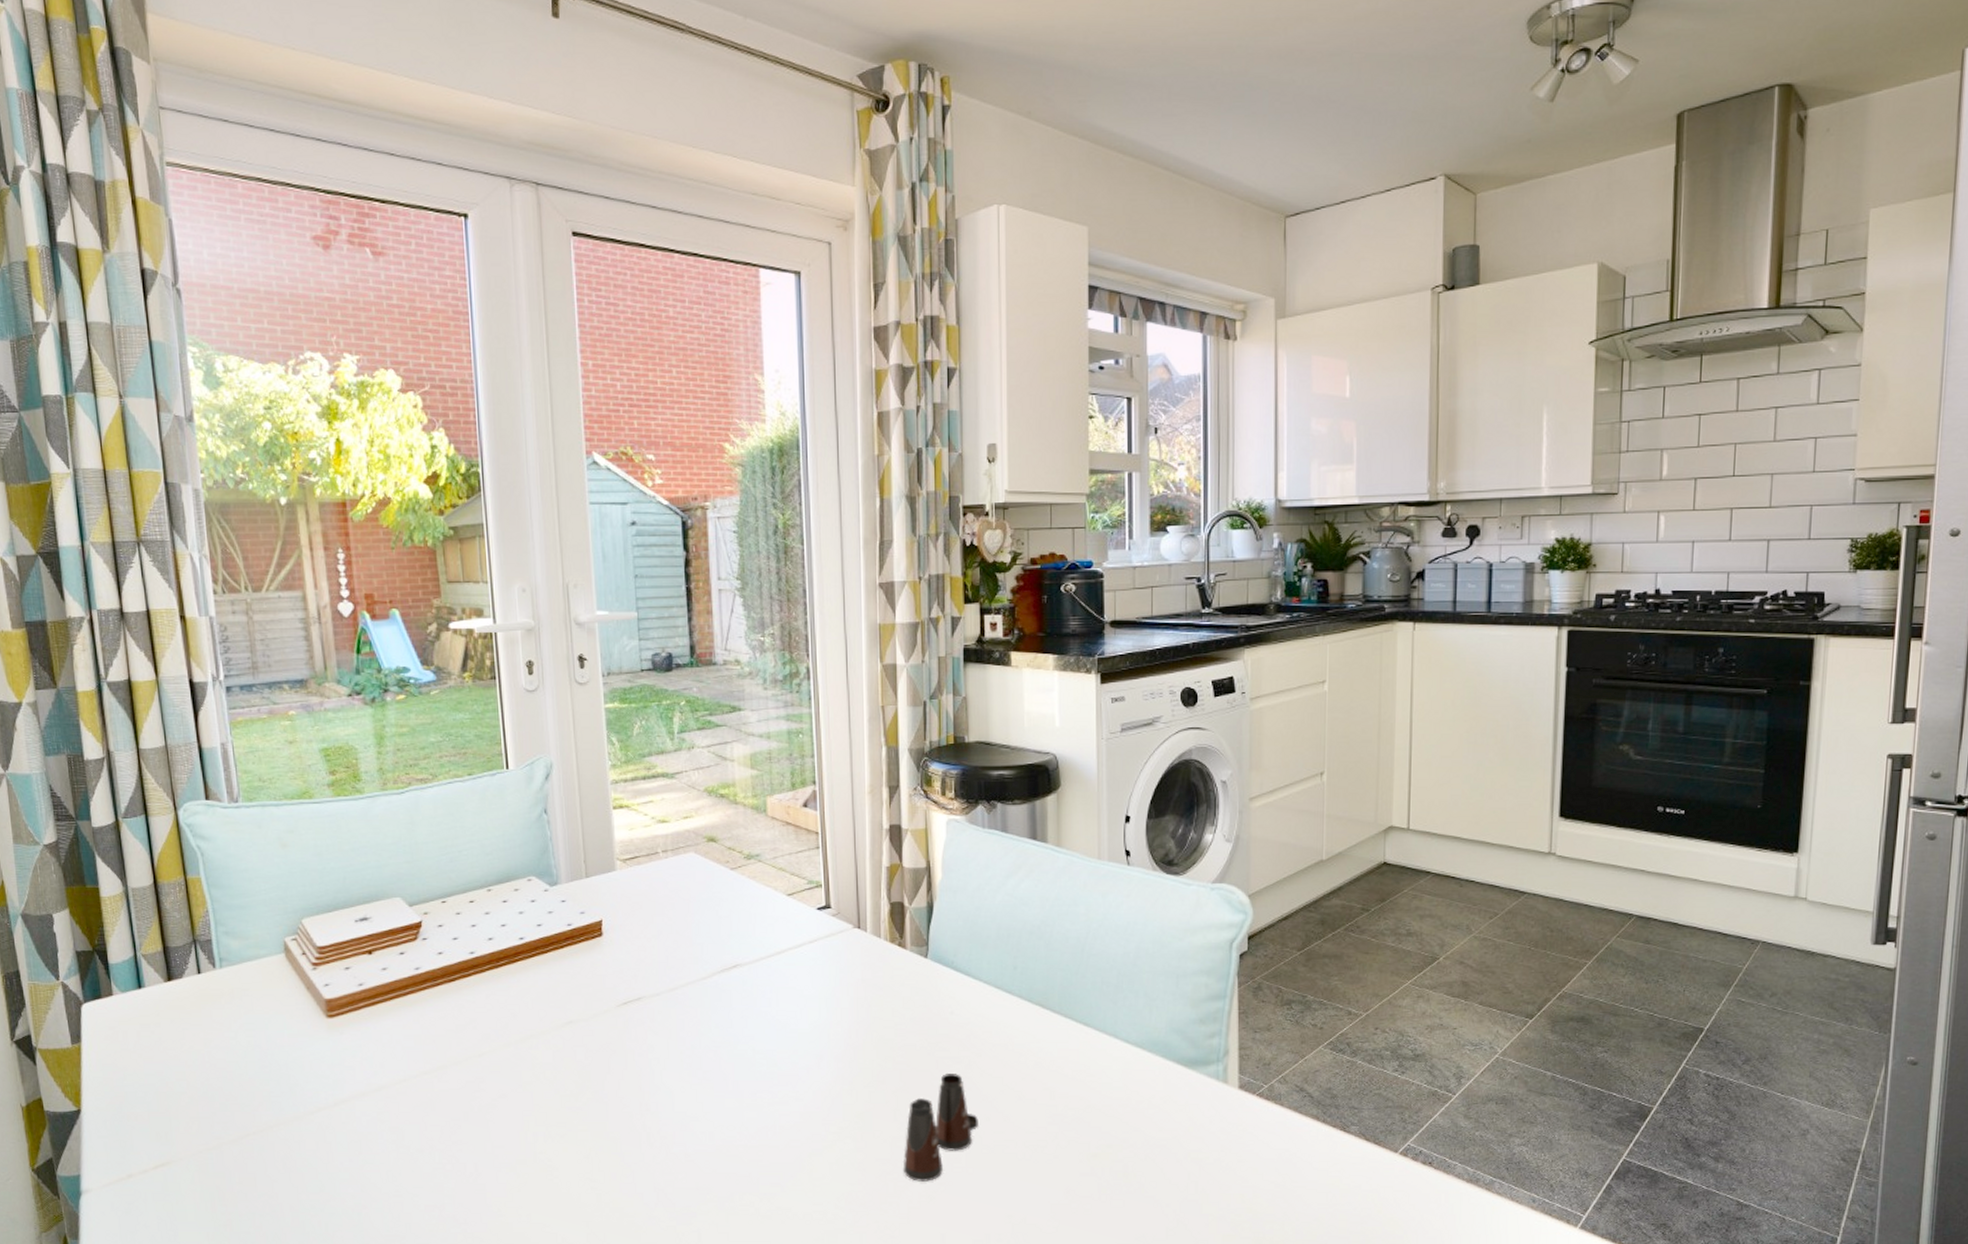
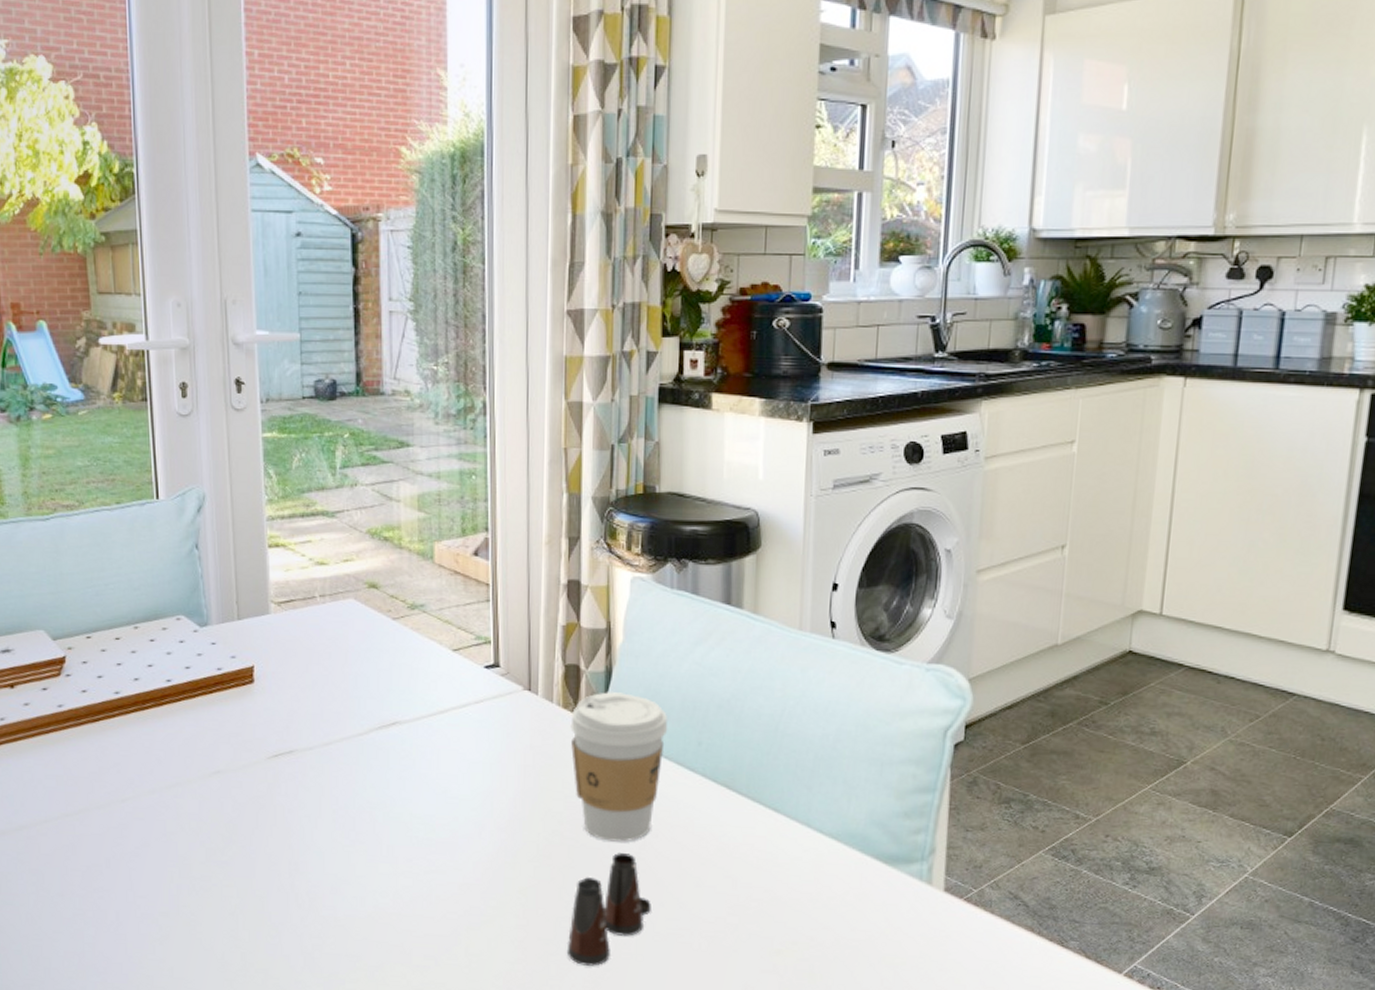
coffee cup: none [897,924,986,1063] -> present [570,691,669,842]

